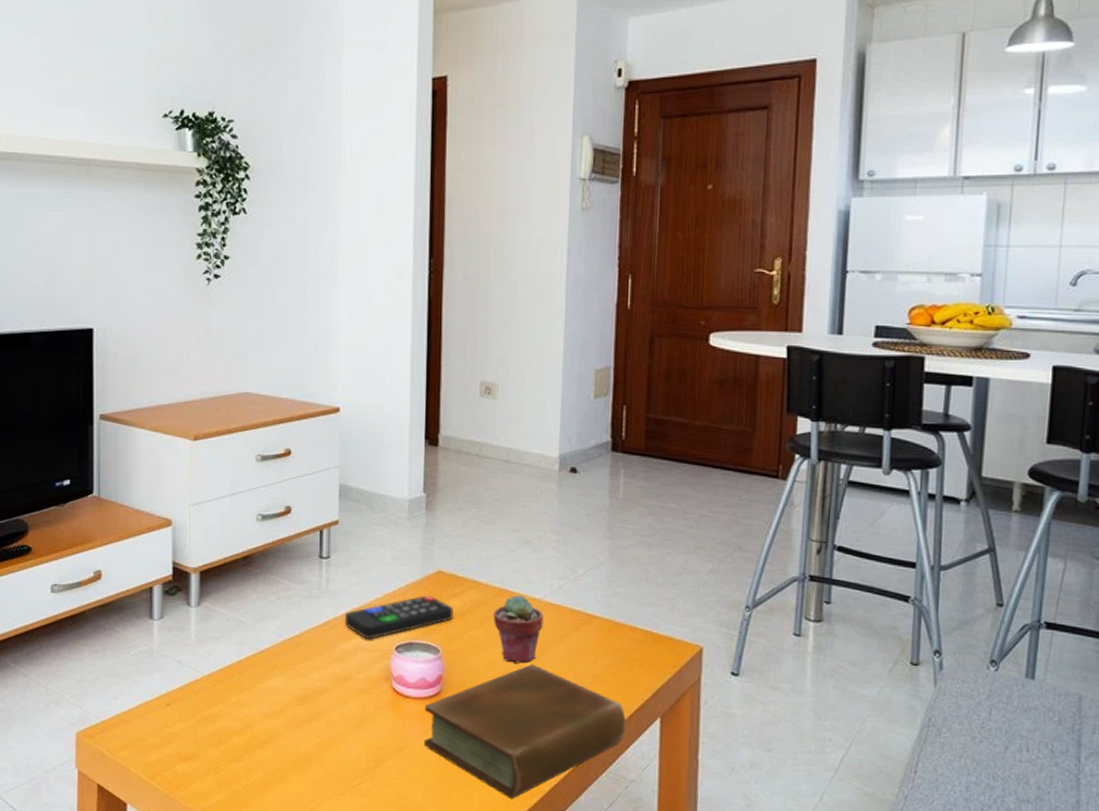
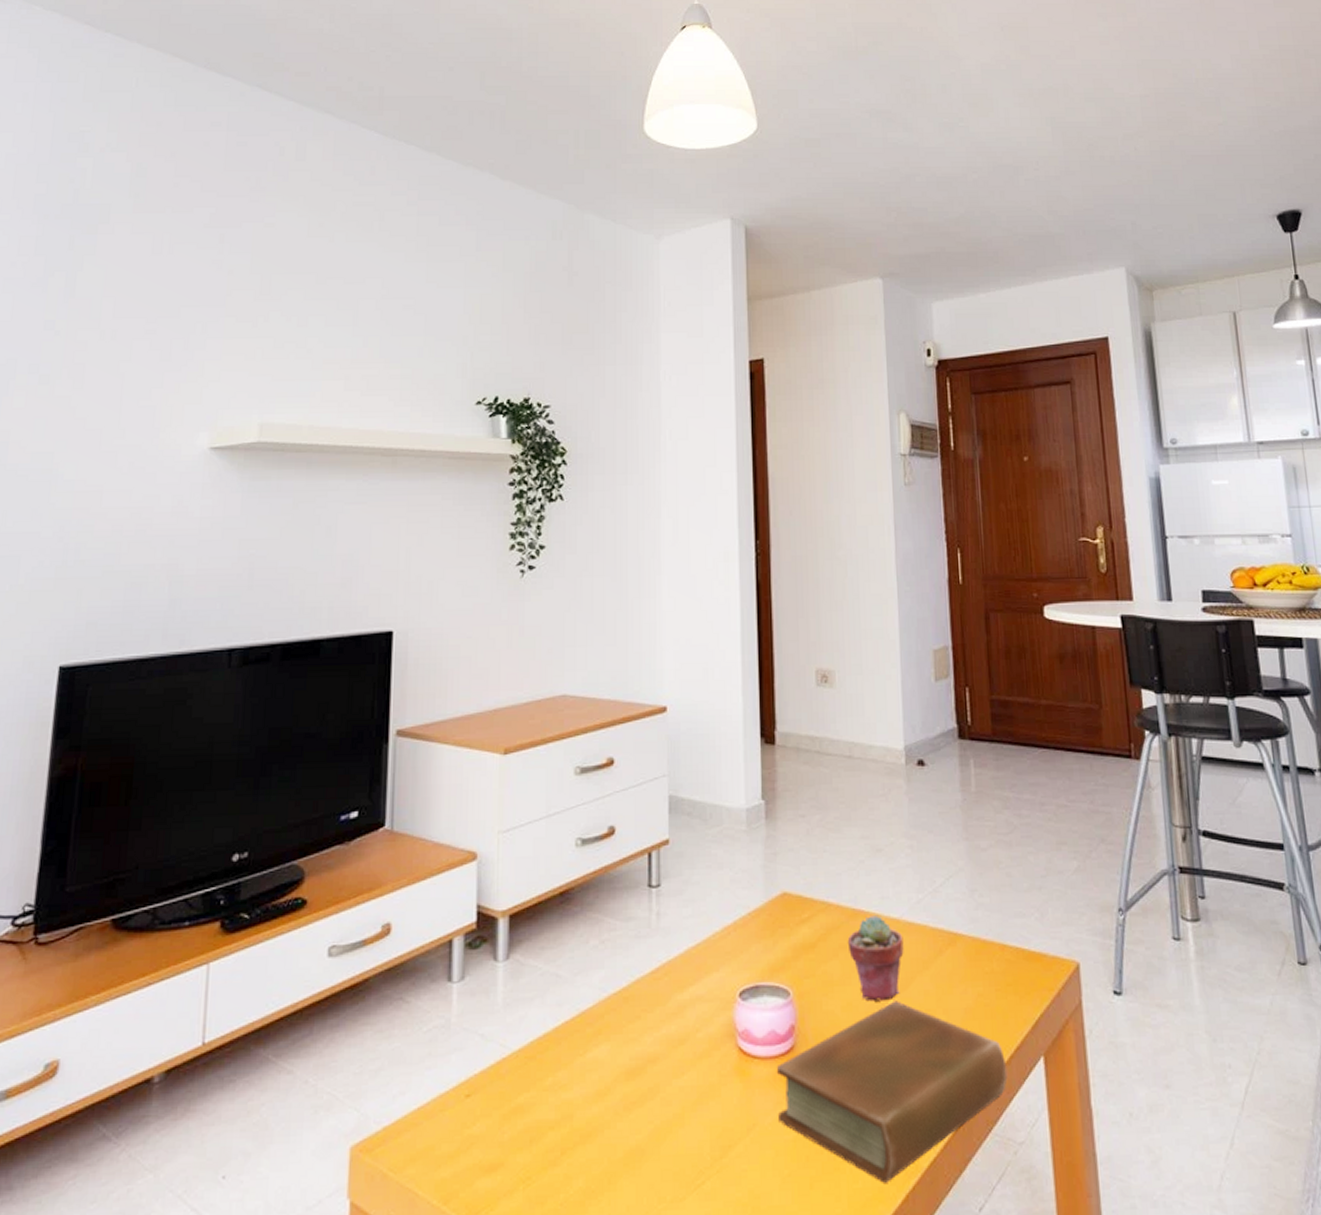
remote control: present [345,595,453,640] -> none [680,924,803,987]

